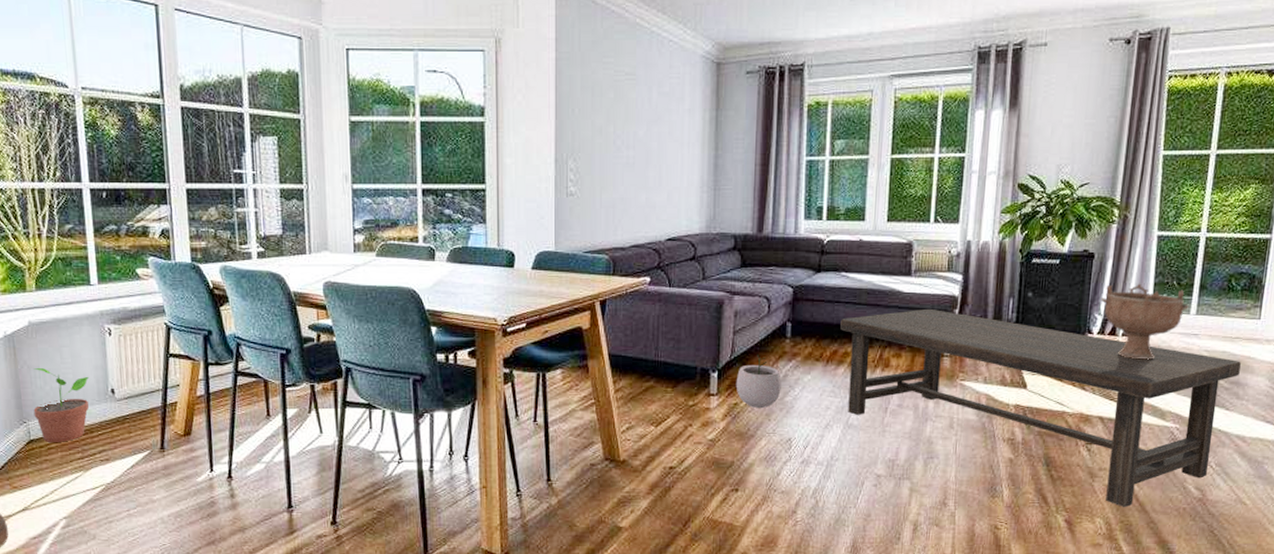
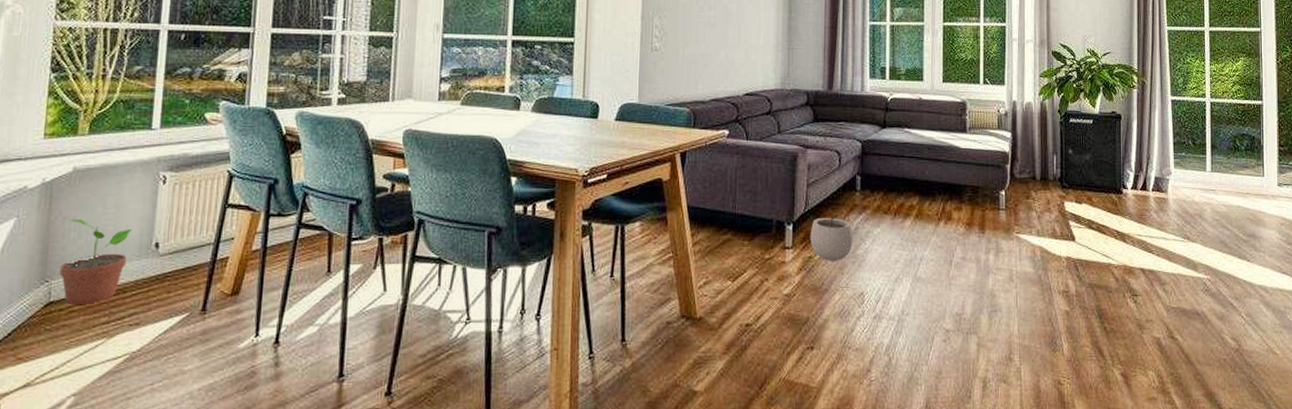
coffee table: present [840,308,1241,508] -> none [906,163,1254,360]
decorative bowl: present [1101,283,1189,360] -> none [1131,142,1204,213]

